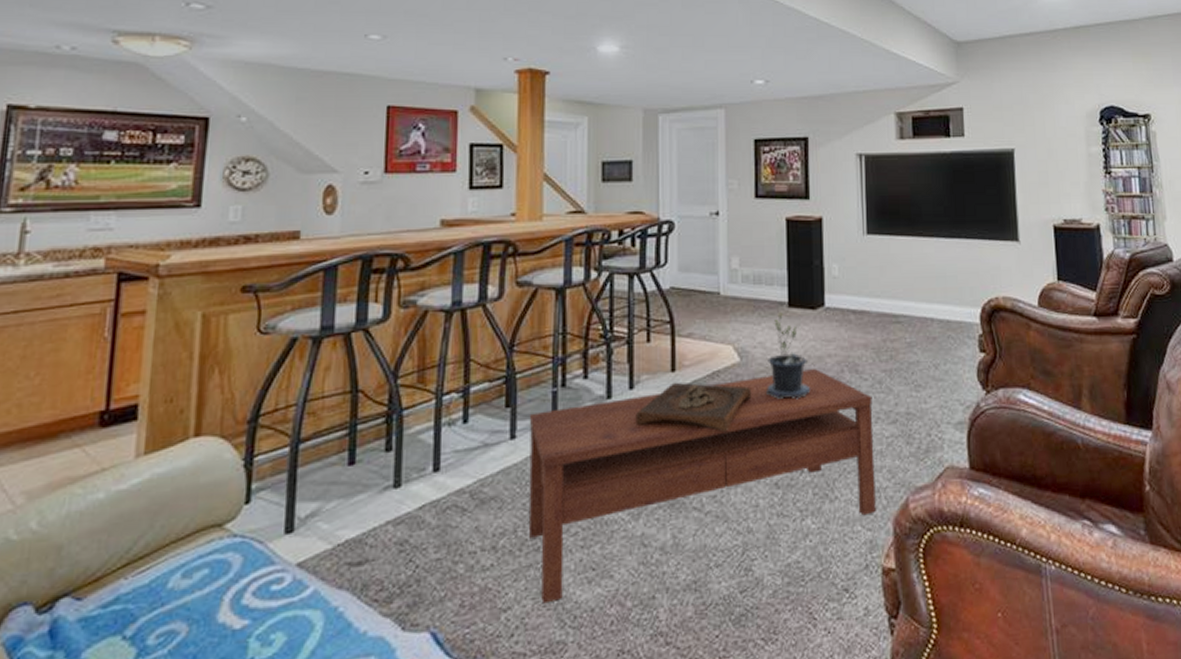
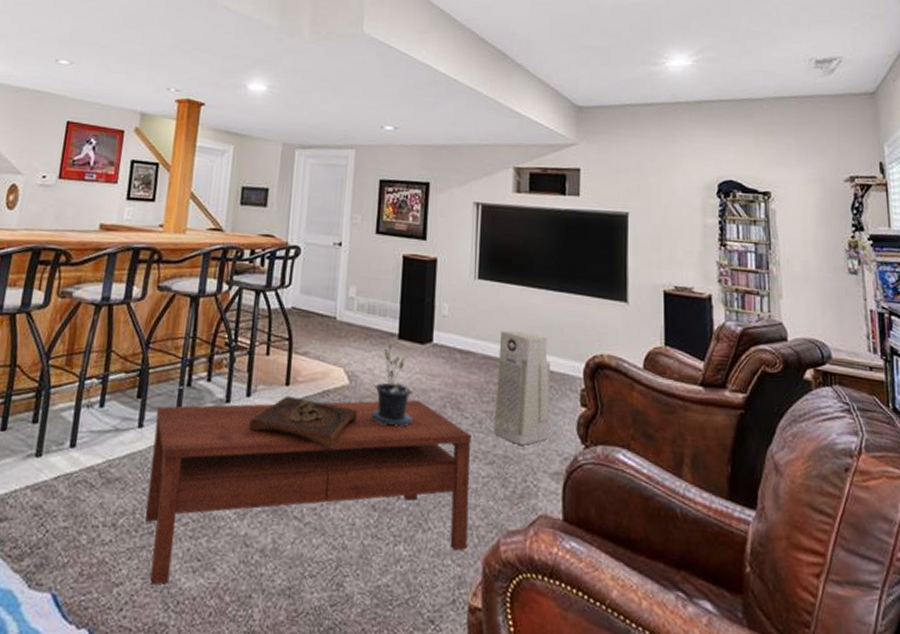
air purifier: none [893,283,949,400] -> present [493,330,551,445]

